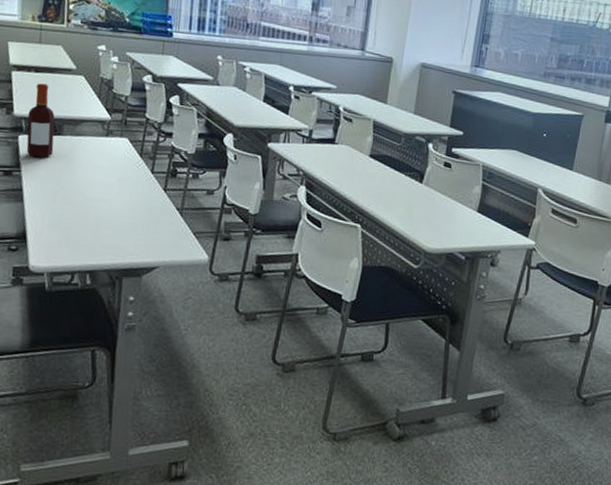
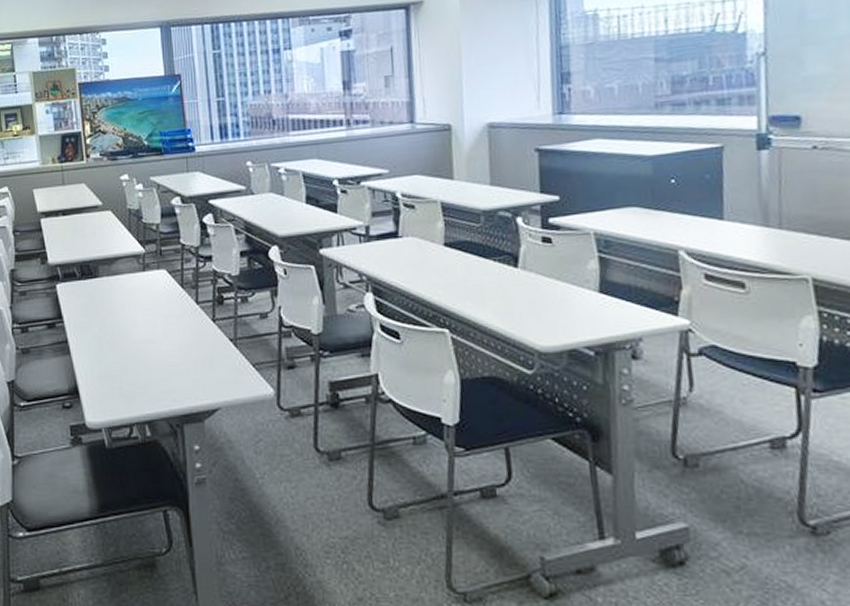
bottle: present [26,83,55,158] -> none [62,226,92,305]

